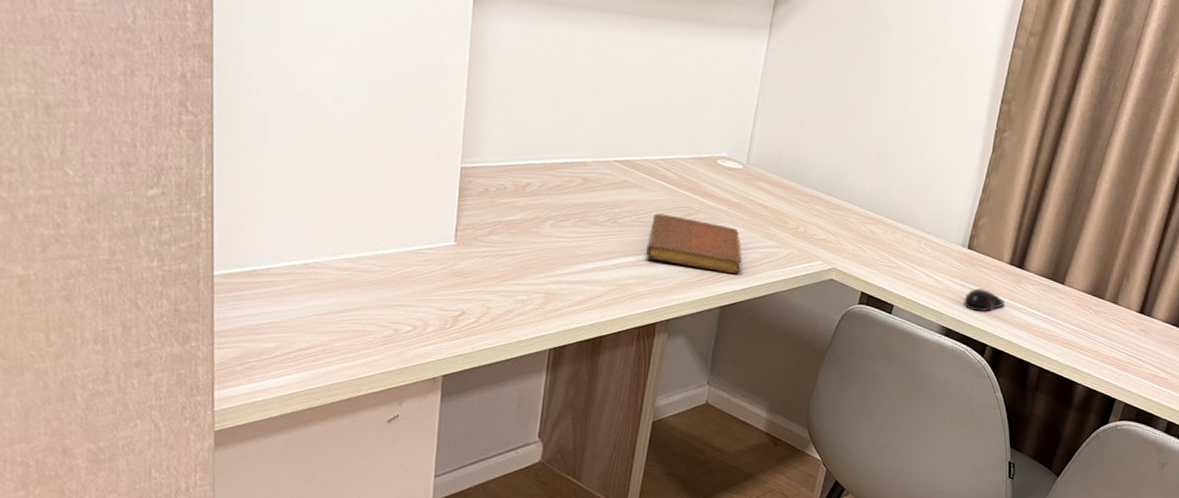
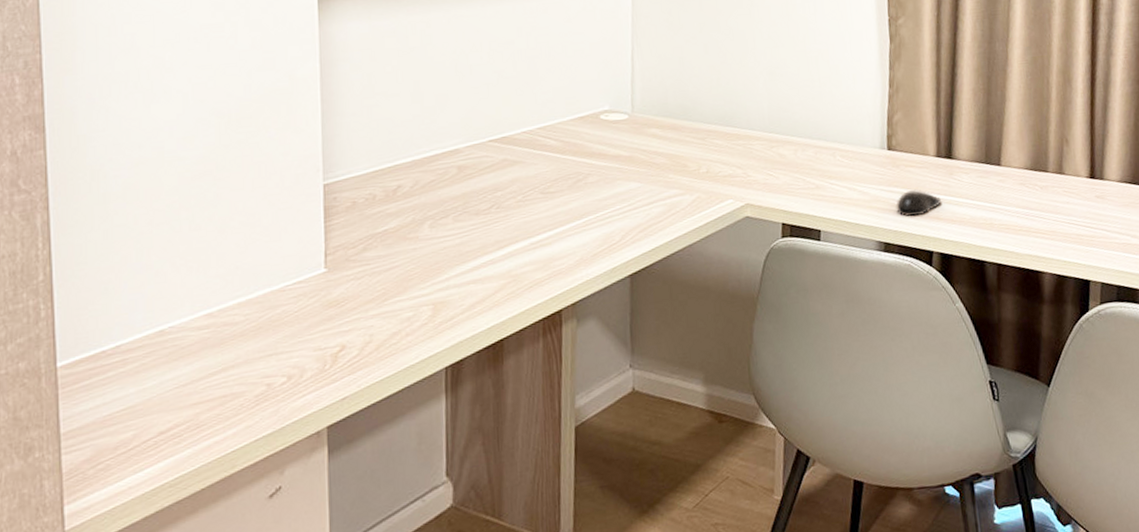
notebook: present [646,213,742,274] -> none [538,184,645,239]

